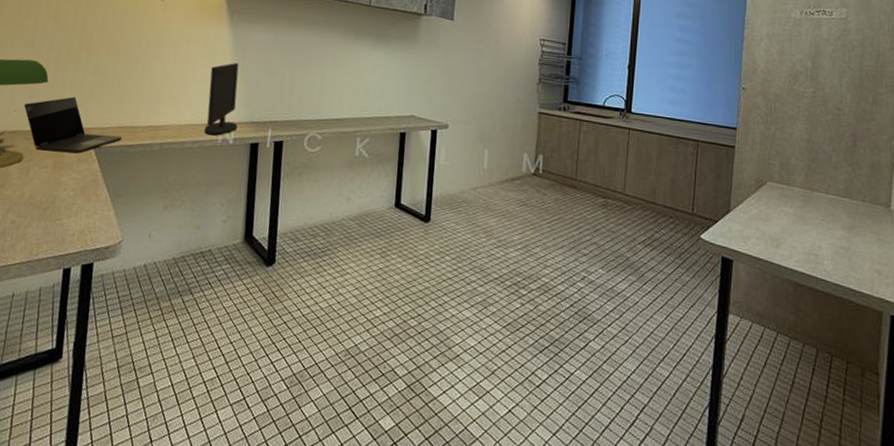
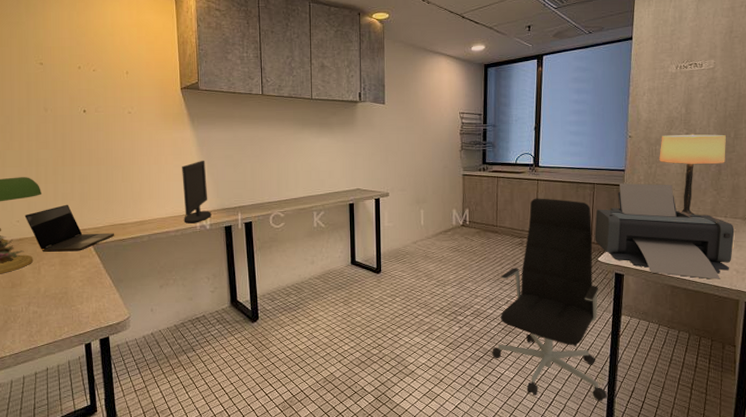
office chair: none [560,150,707,428] -> present [492,198,607,401]
printer: none [697,144,875,281] -> present [595,183,735,279]
table lamp: none [778,91,863,194] -> present [658,134,726,215]

